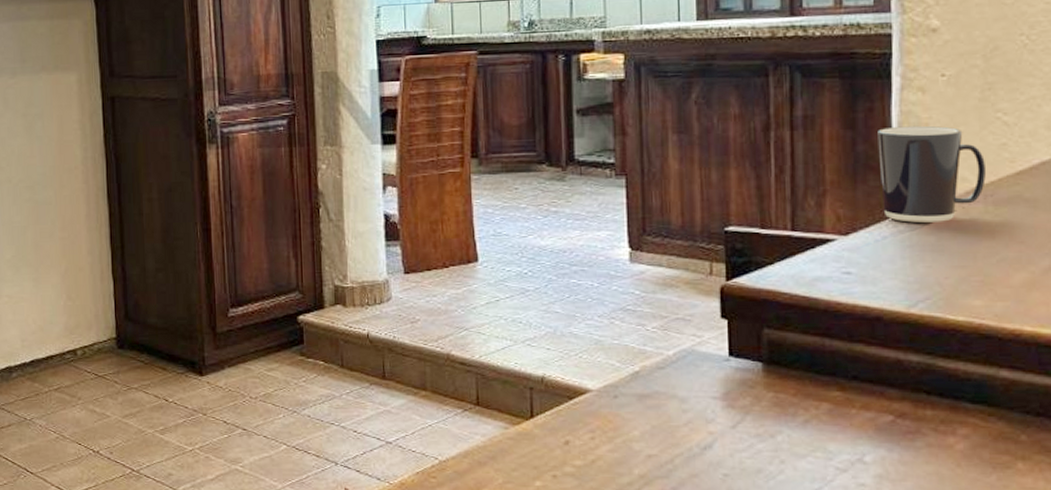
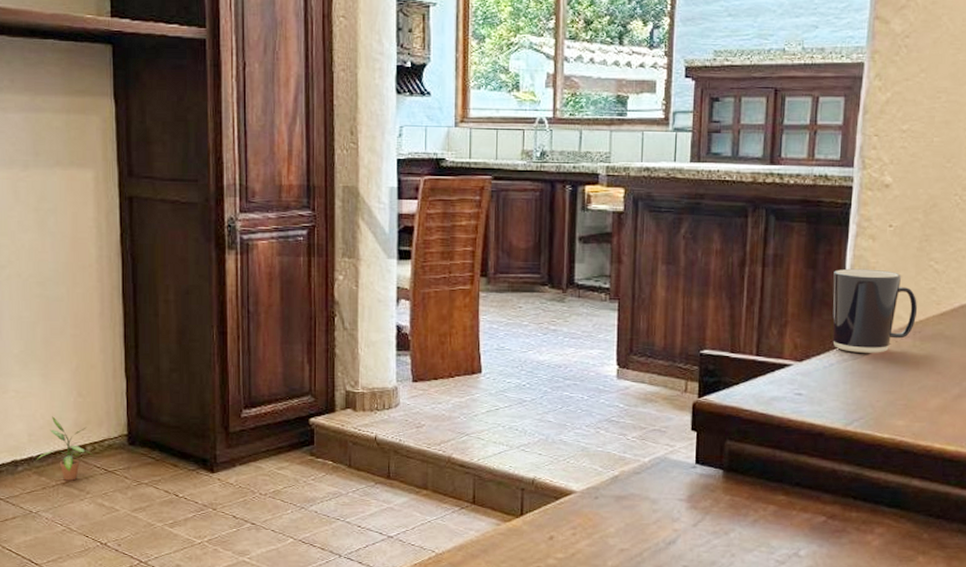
potted plant: none [30,321,85,386] -> present [37,416,94,481]

